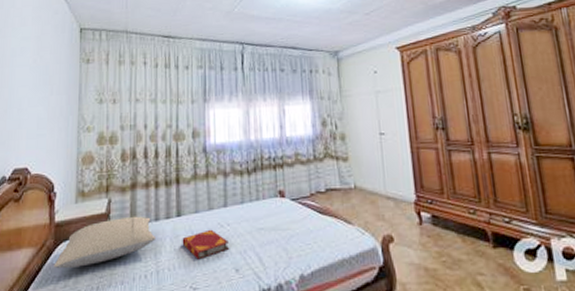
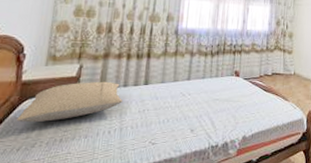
hardback book: present [182,229,229,260] -> none [146,97,188,121]

